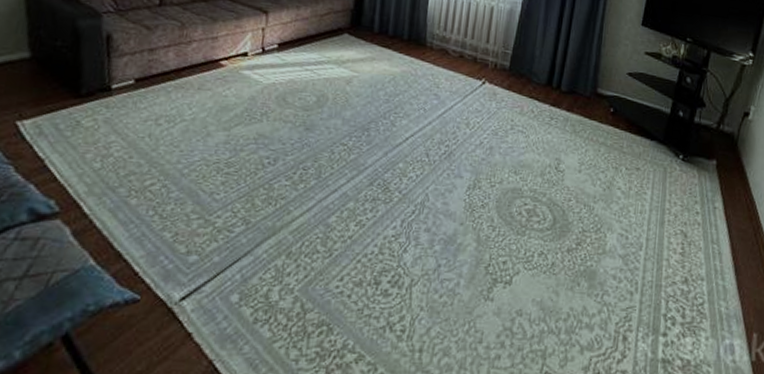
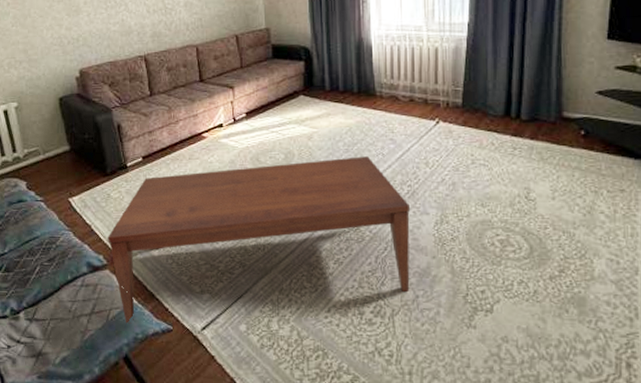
coffee table: none [66,105,445,292] -> present [108,156,410,324]

